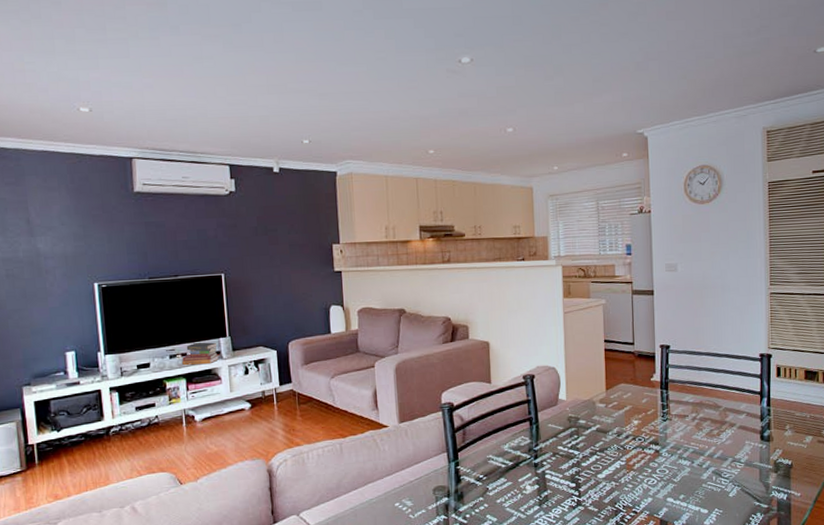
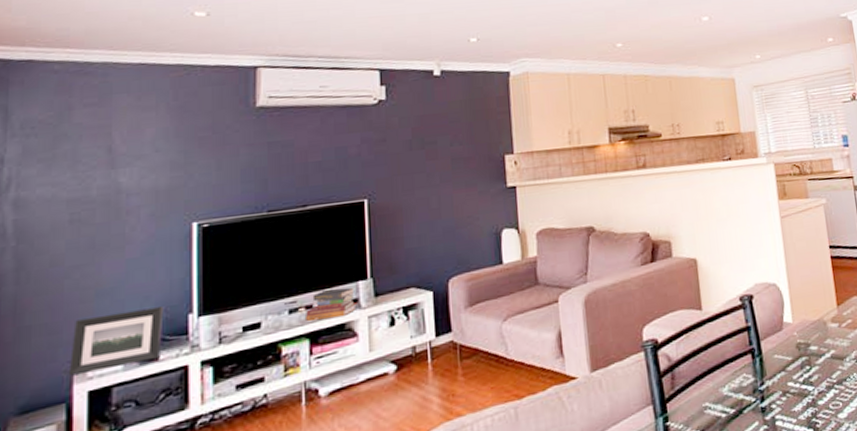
picture frame: none [19,345,81,390] -> present [68,306,164,376]

